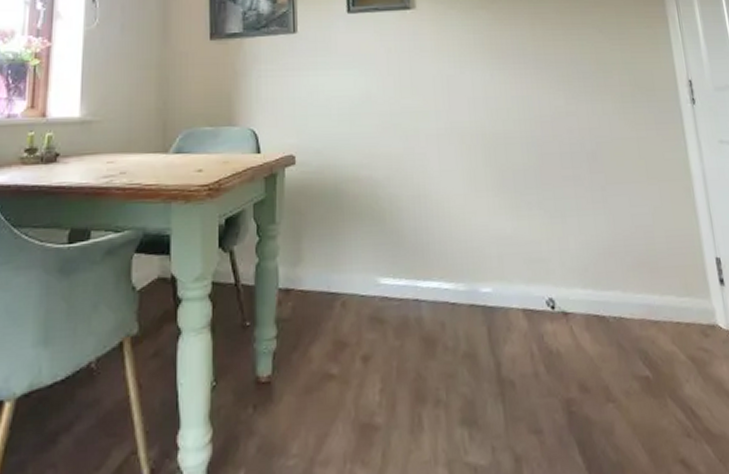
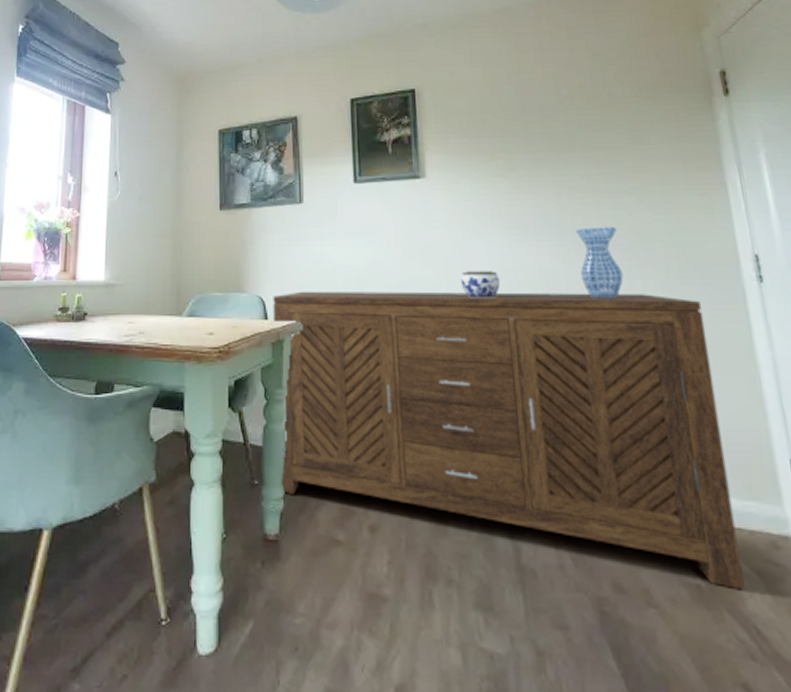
sideboard: none [266,117,683,377] -> present [273,291,745,591]
jar: none [447,98,483,125] -> present [460,271,501,298]
vase: none [548,56,587,122] -> present [576,227,623,299]

